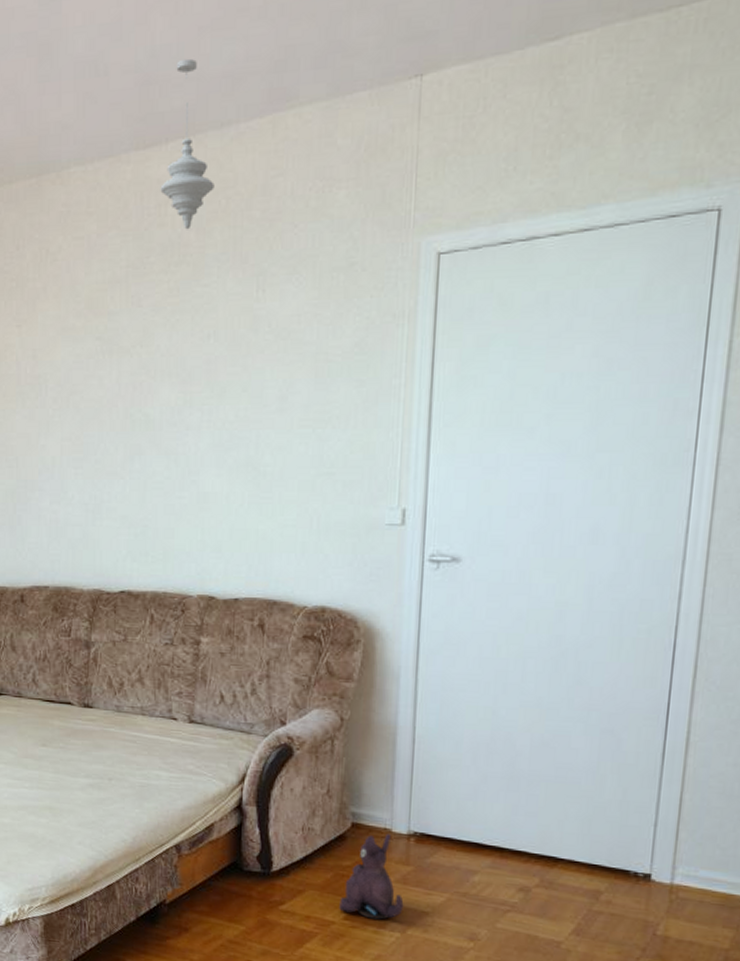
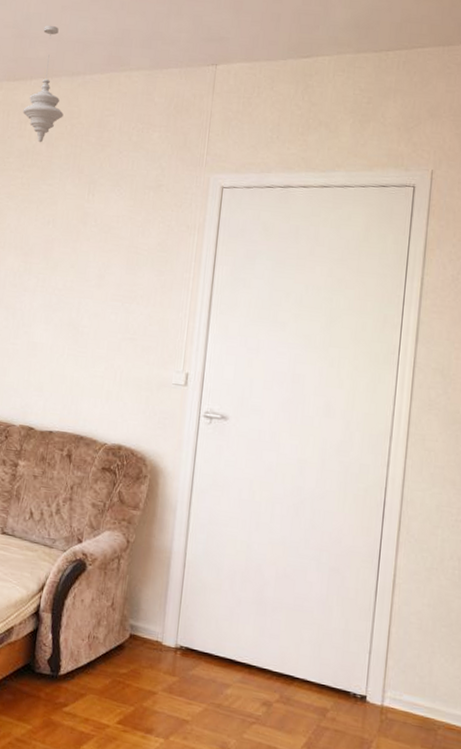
plush toy: present [339,834,404,920] -> none [114,646,169,726]

